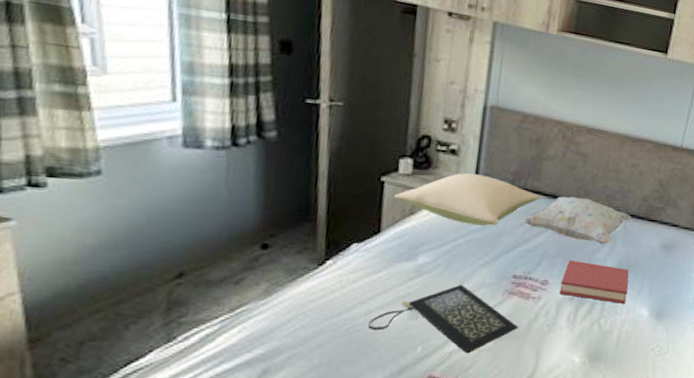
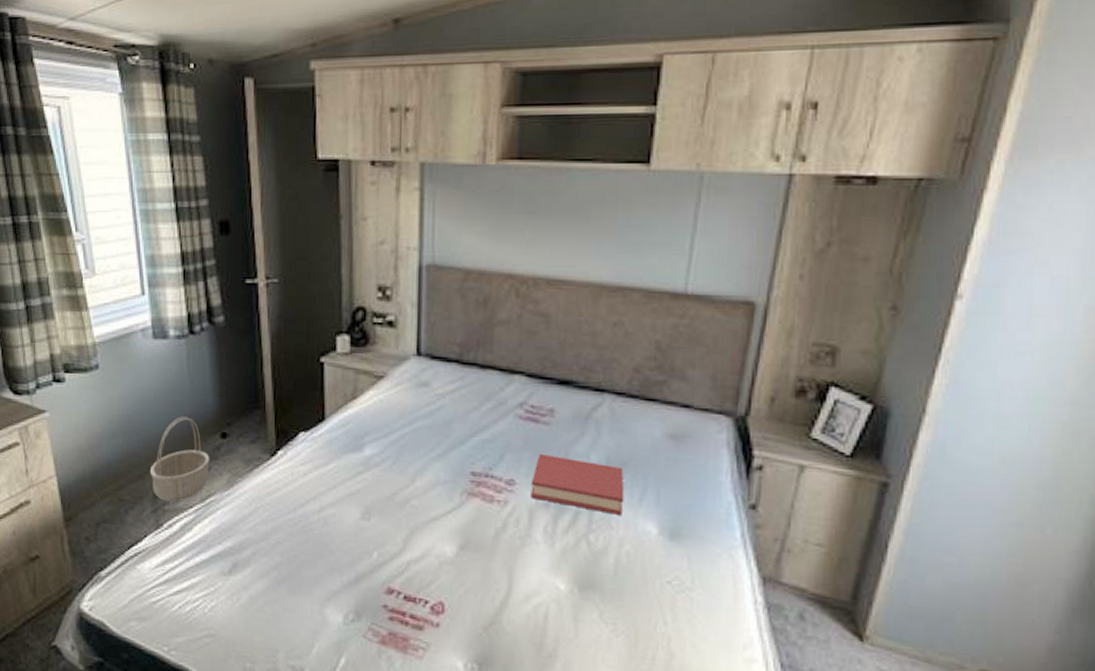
basket: none [163,227,245,314] -> present [149,416,210,502]
clutch bag: present [367,284,519,354] -> none [321,480,484,566]
pillow: present [394,173,541,226] -> none [335,348,496,411]
decorative pillow: present [523,196,631,245] -> none [476,370,619,434]

